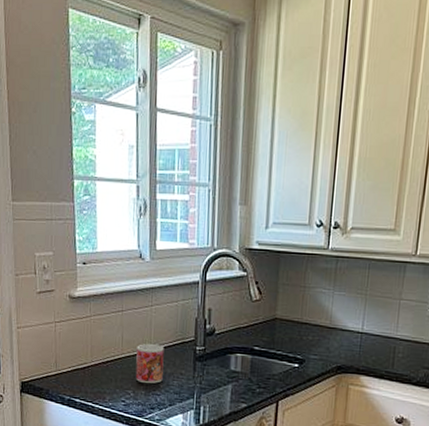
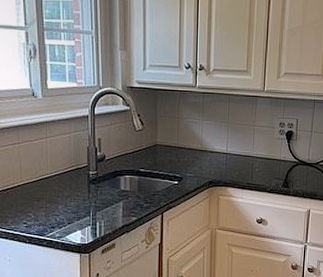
mug: present [135,344,164,384] -> none [35,171,61,207]

